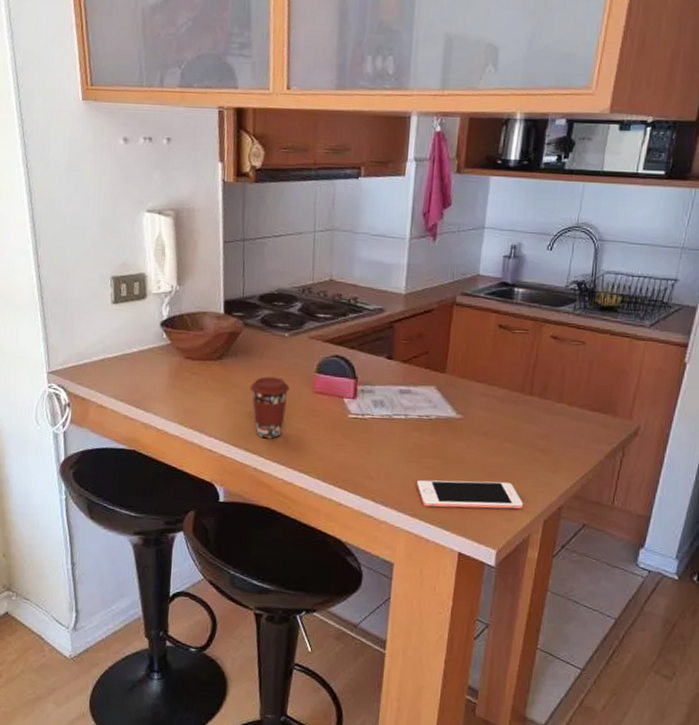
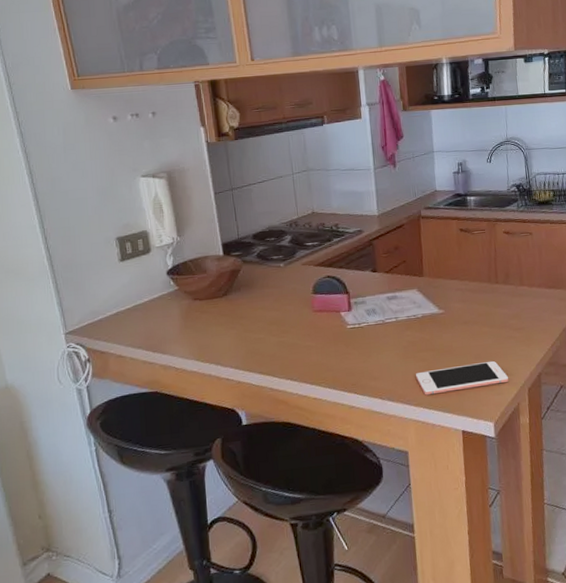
coffee cup: present [250,376,290,439] -> none [256,303,292,360]

